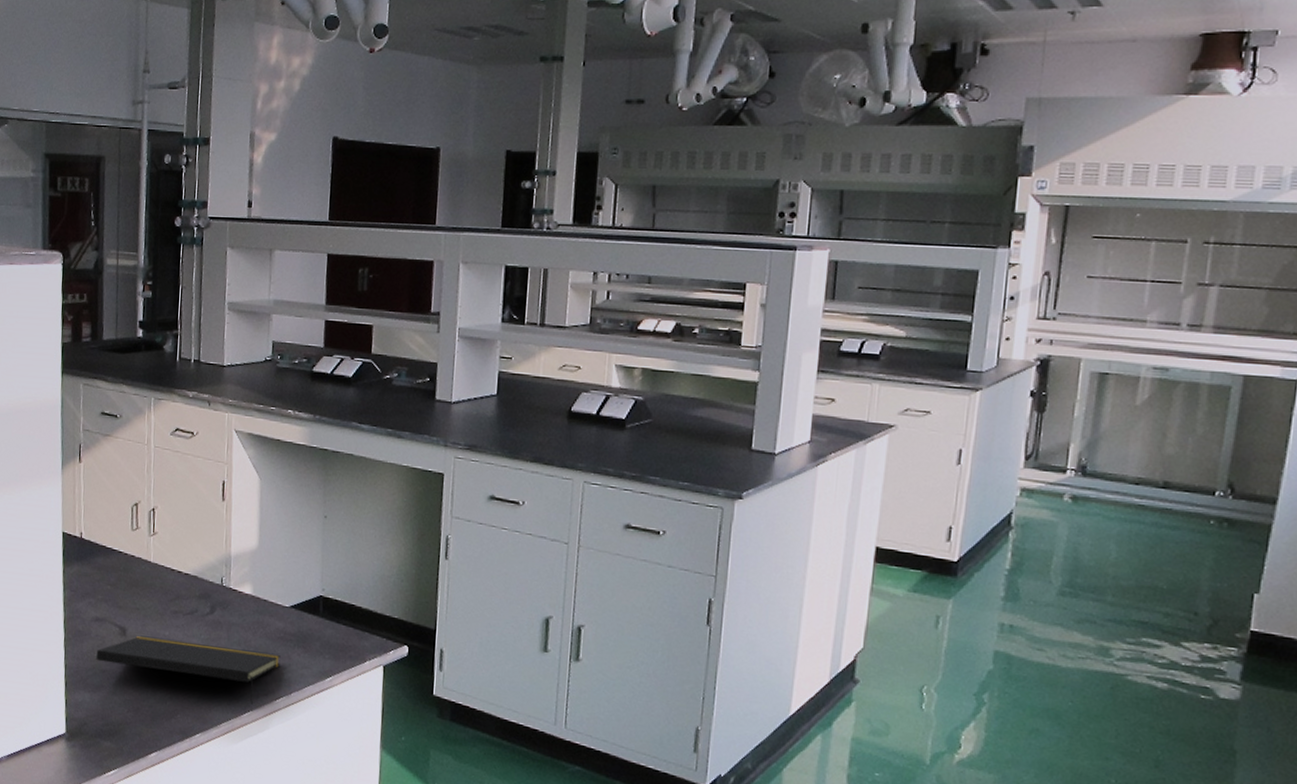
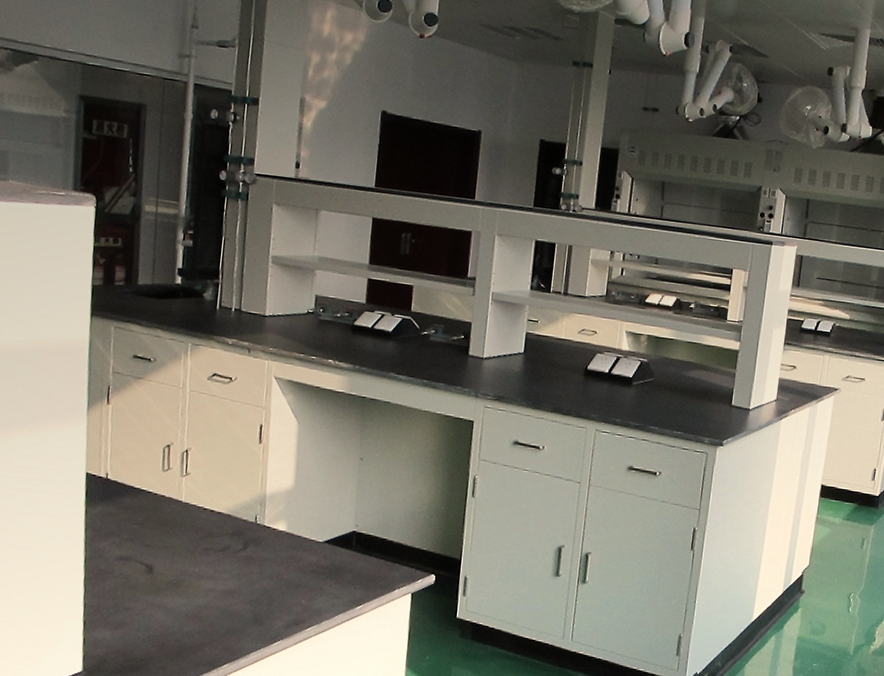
notepad: present [96,635,281,705] -> none [119,573,313,634]

